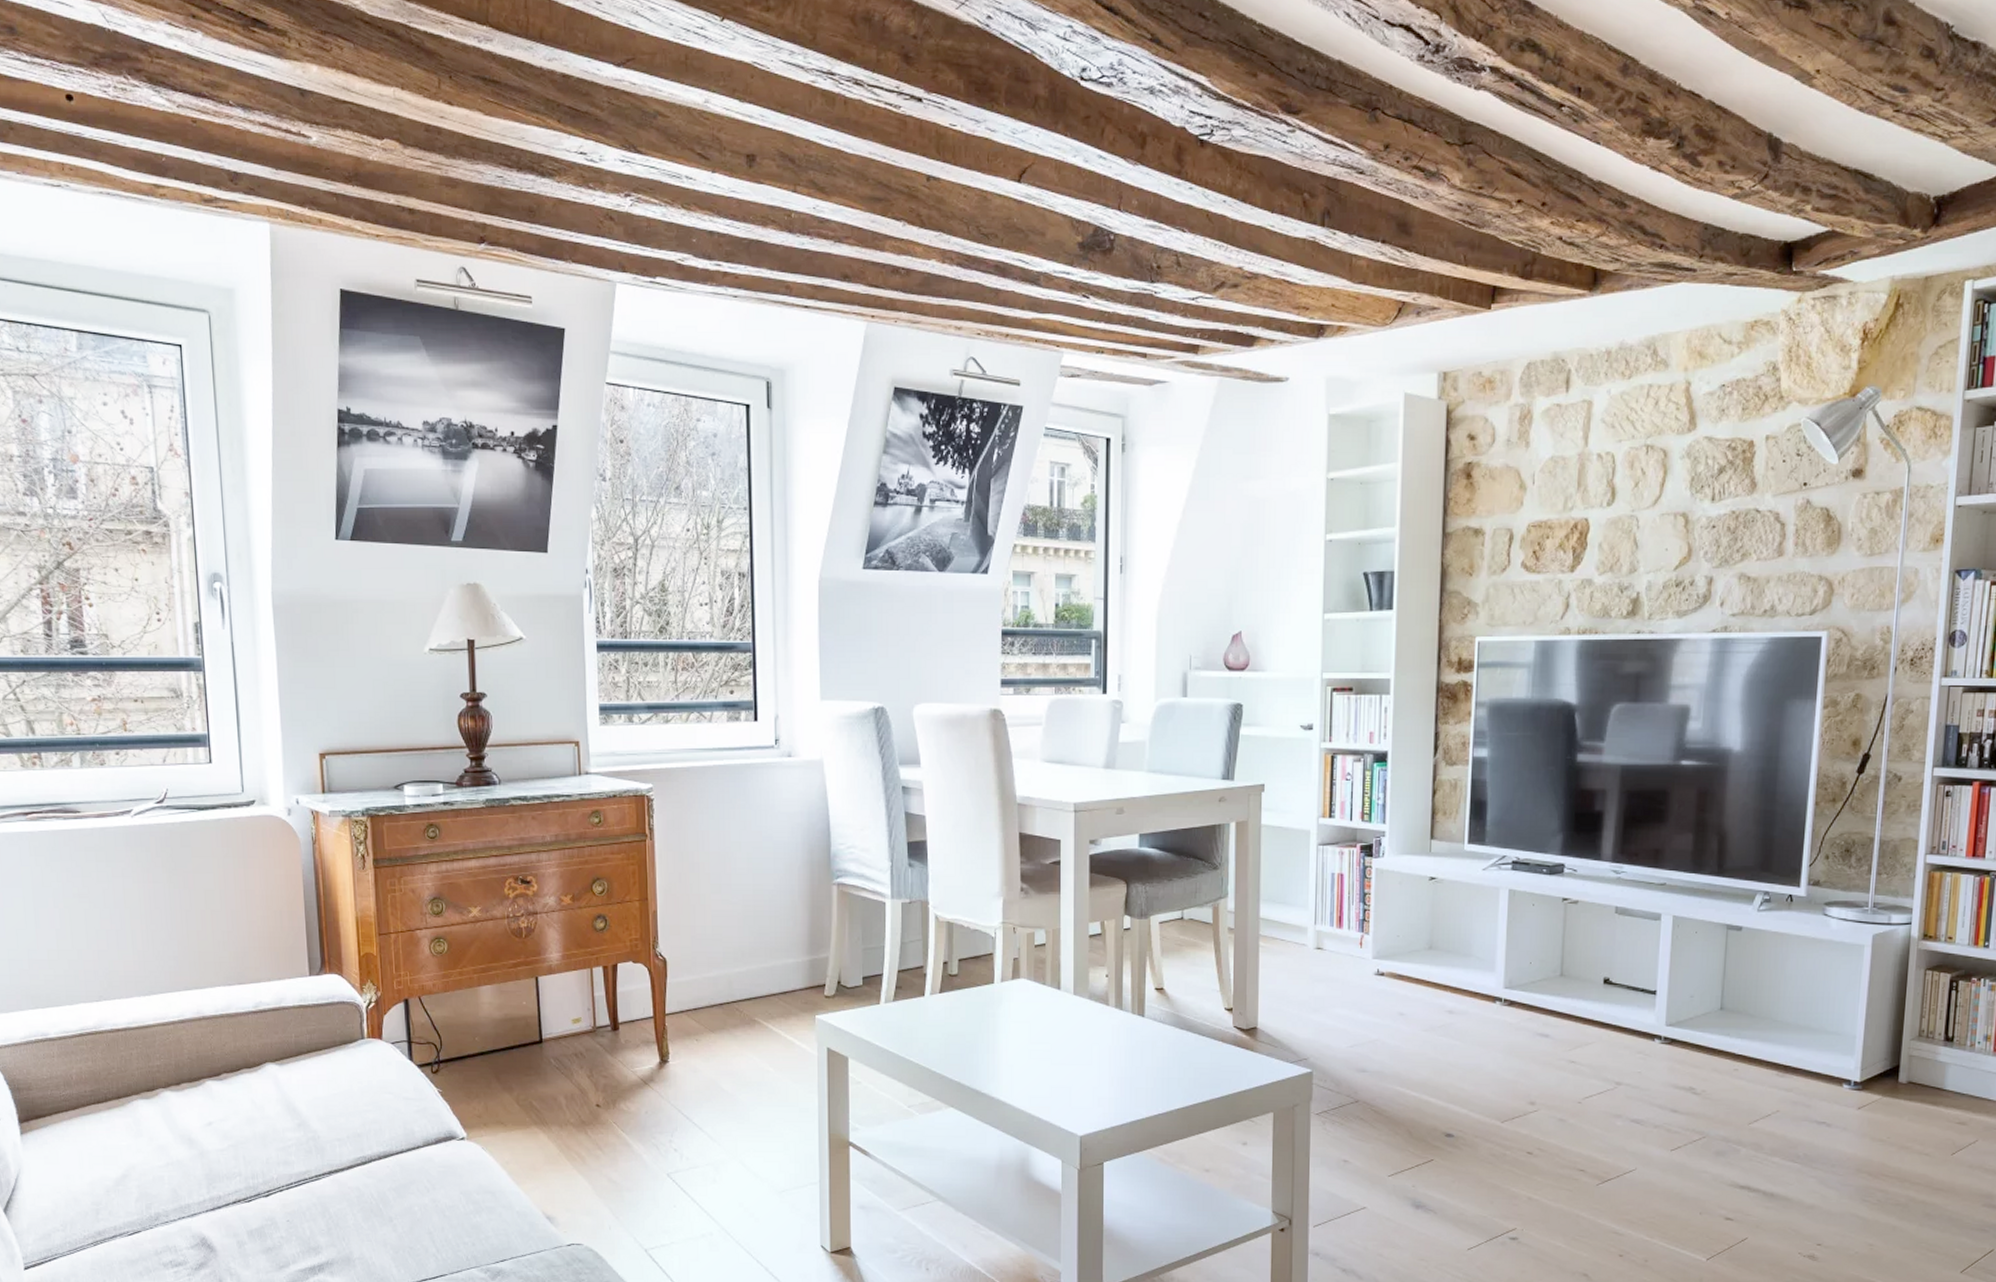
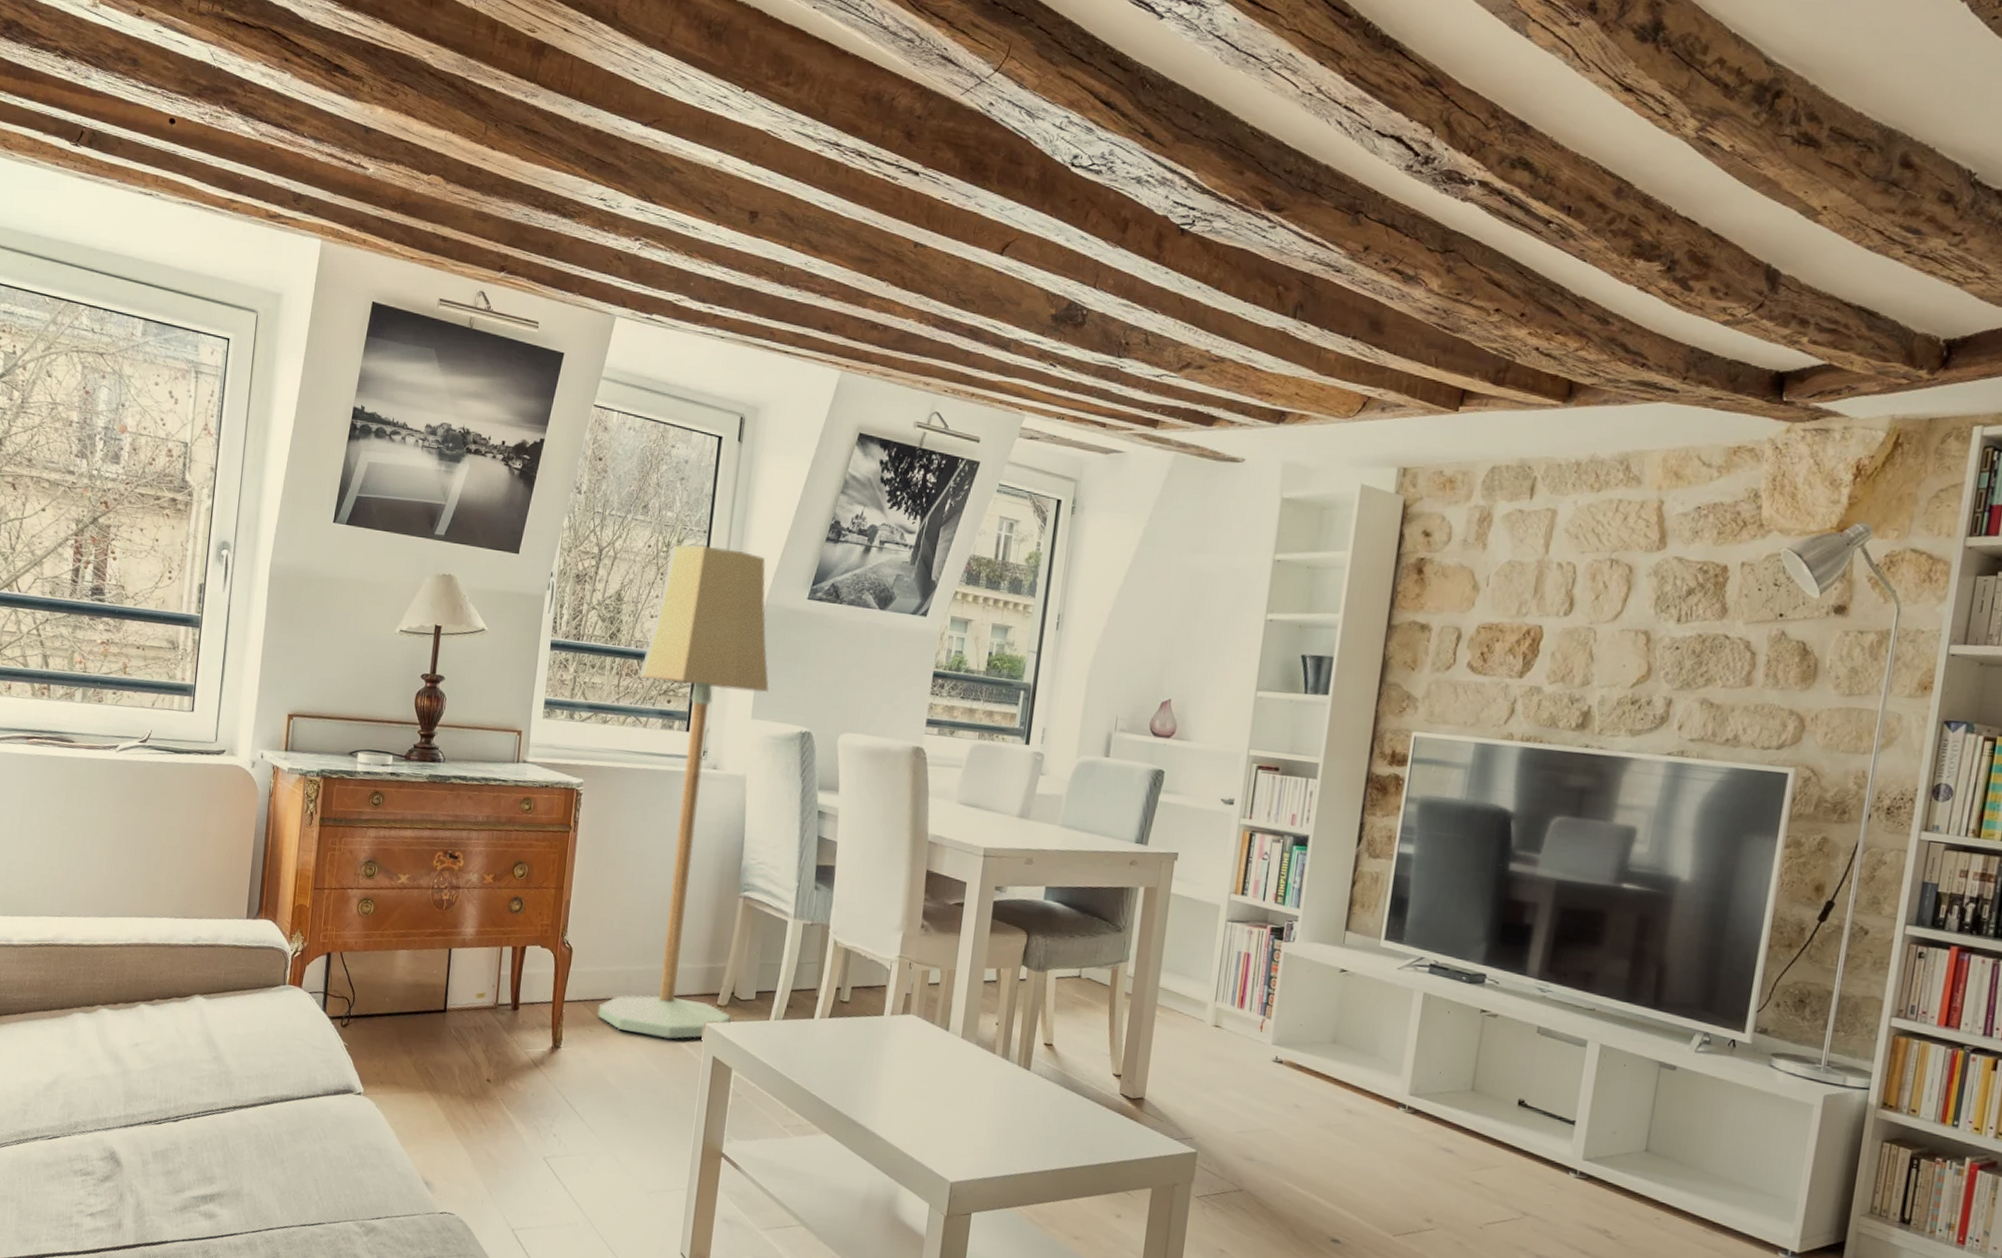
floor lamp: none [696,523,840,1037] -> present [597,544,770,1039]

